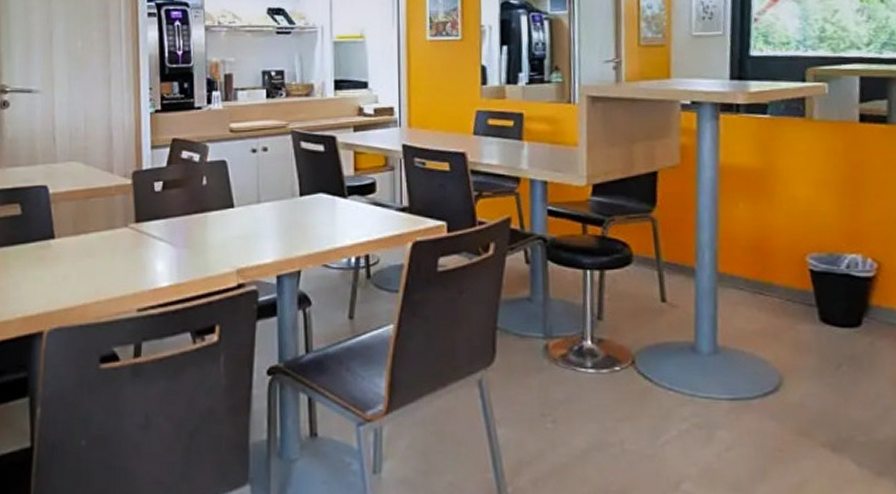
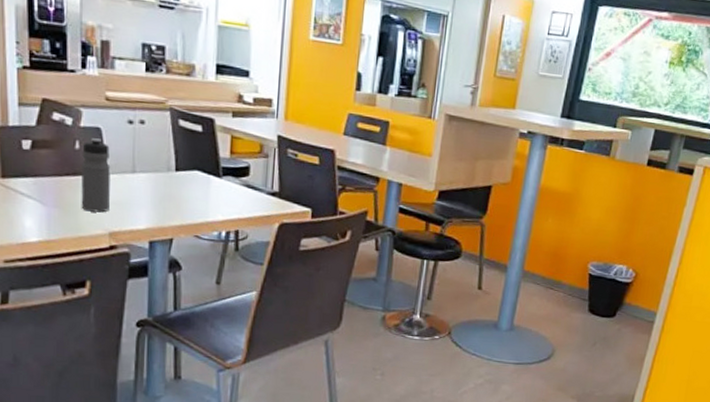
water bottle: none [209,172,238,249] -> present [81,138,111,213]

